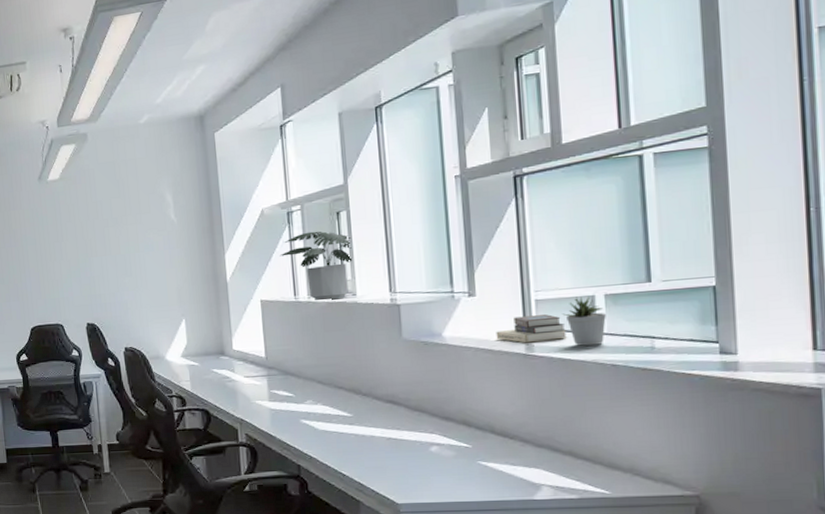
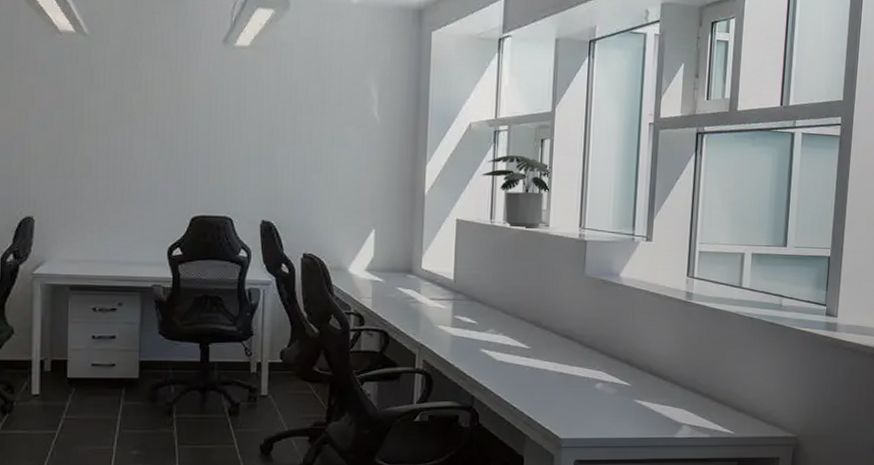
books: present [496,314,568,343] -> none [664,265,720,291]
potted plant: present [562,296,606,346] -> none [718,252,751,298]

